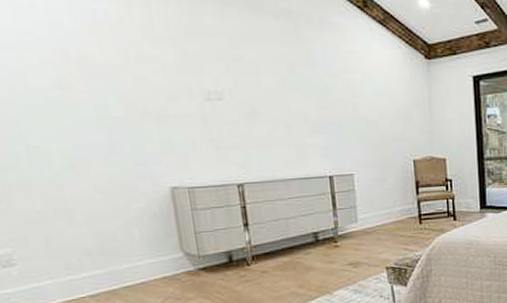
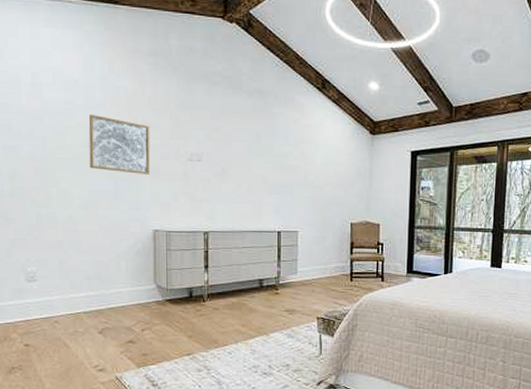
wall art: none [58,46,155,121] -> present [88,114,151,174]

